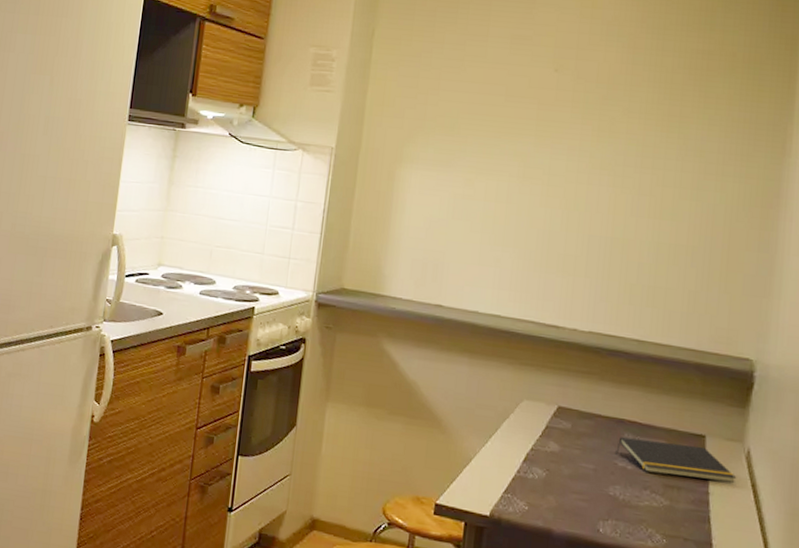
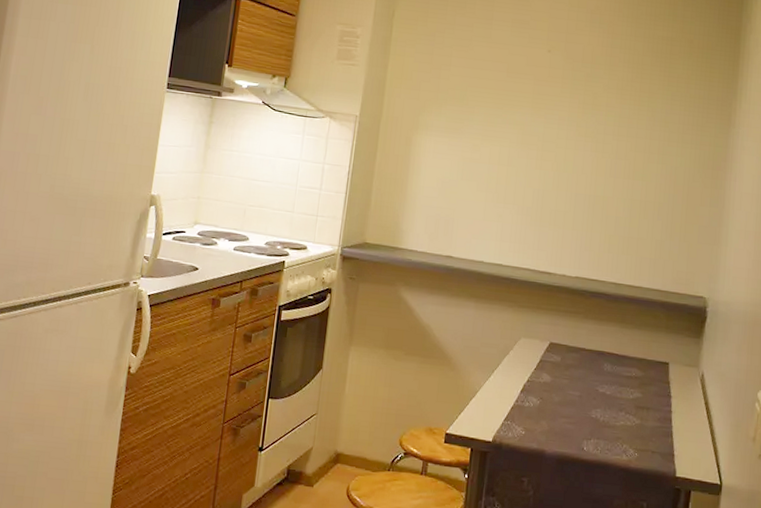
notepad: present [616,437,737,483] -> none [597,367,694,402]

